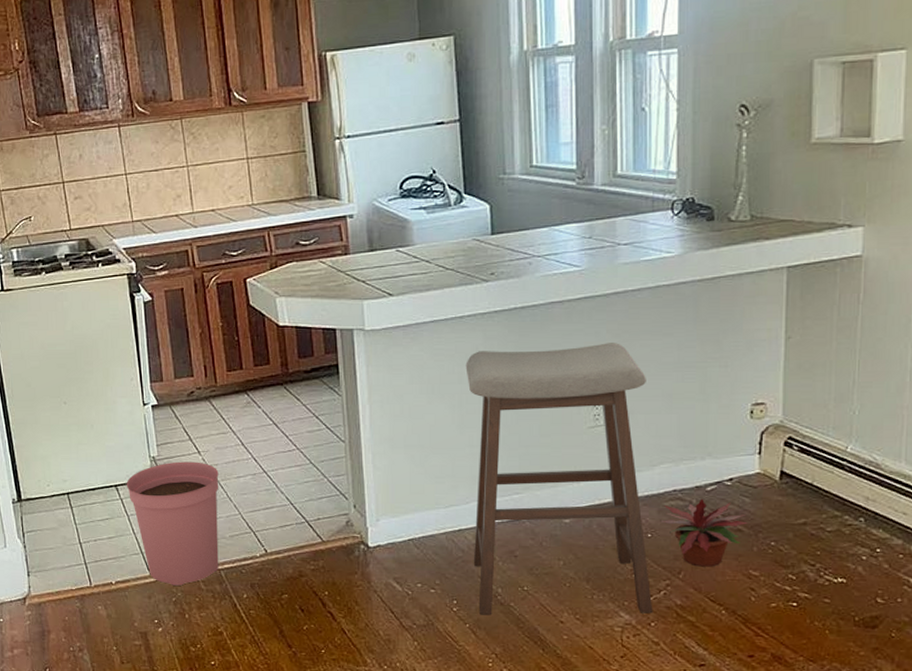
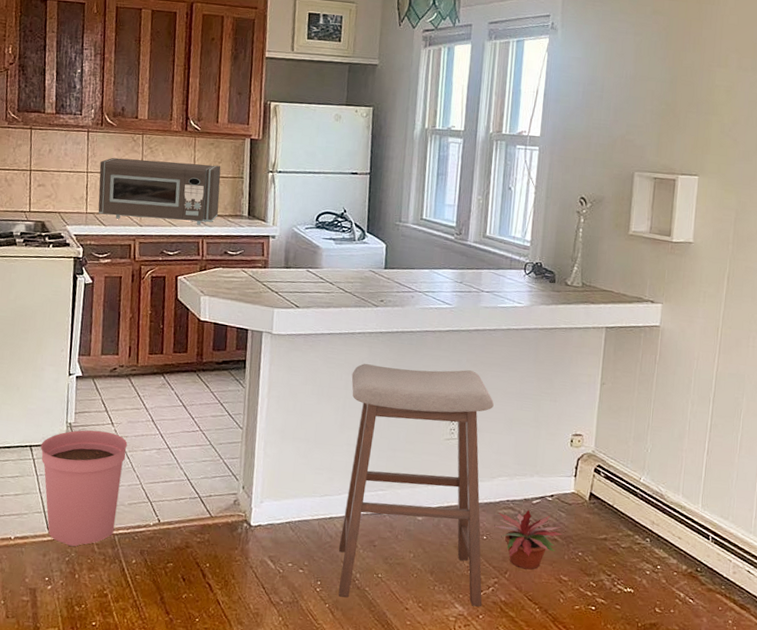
microwave: none [138,141,283,223] -> present [98,157,221,225]

